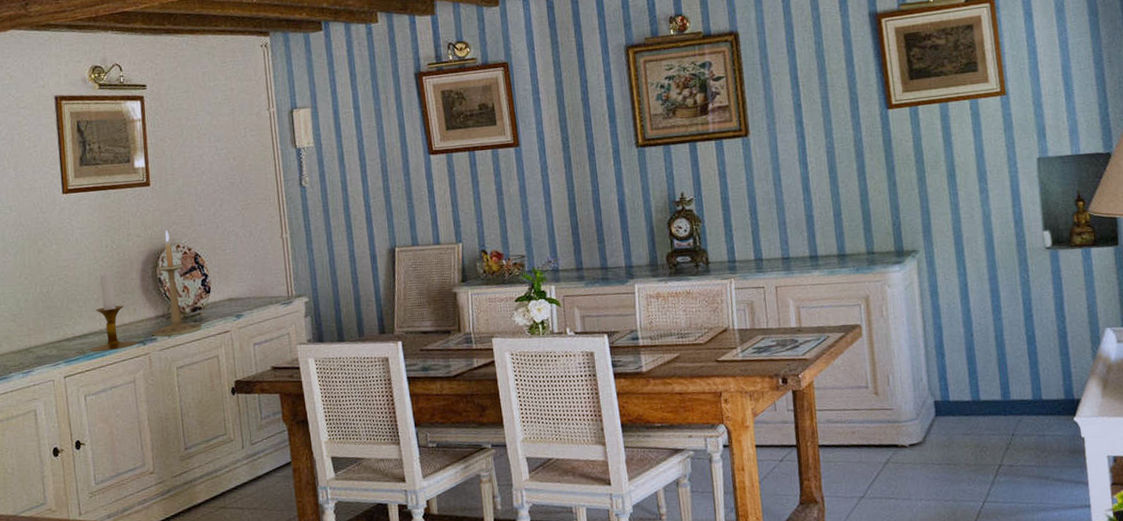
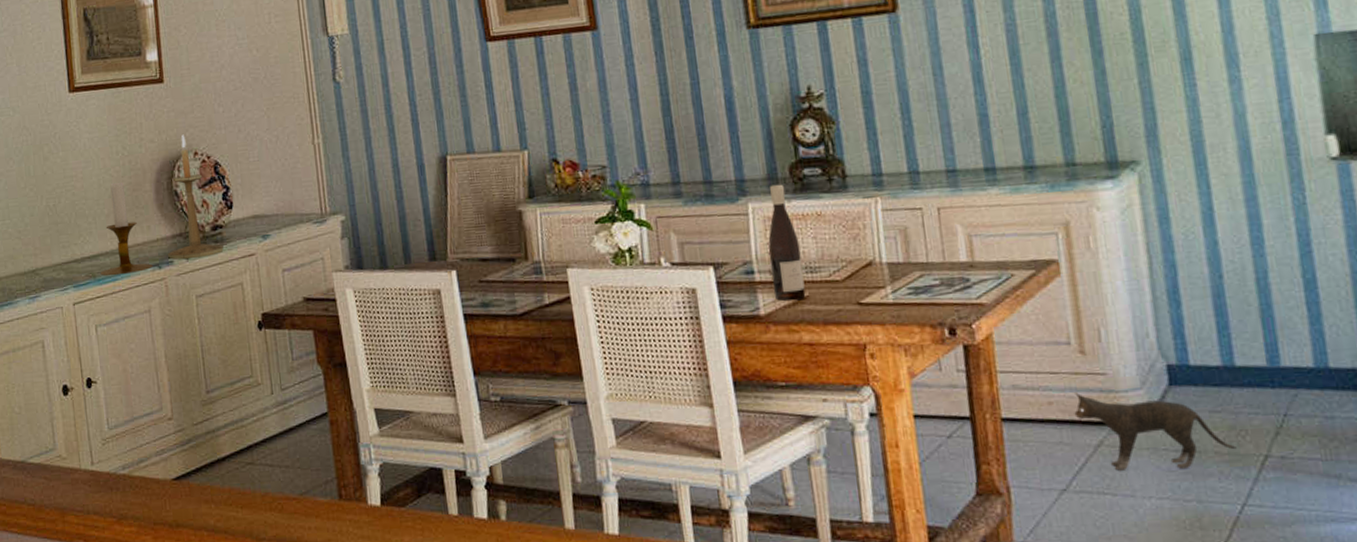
bottle: none [649,269,678,361] -> present [768,184,806,302]
cat: none [870,424,980,481] -> present [1074,393,1237,471]

